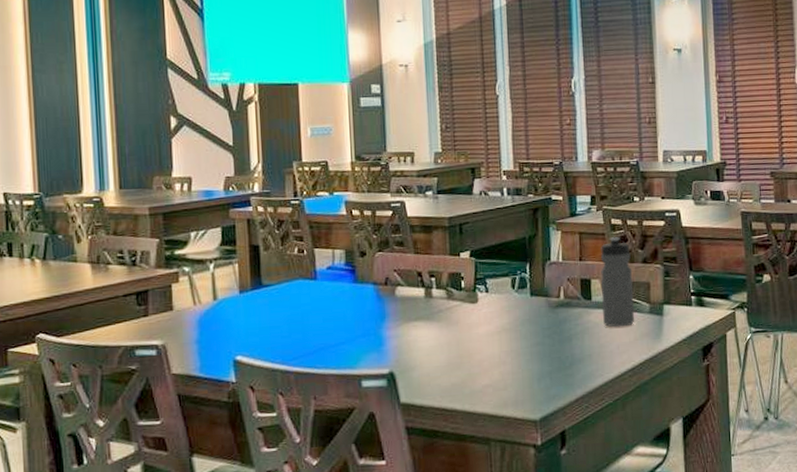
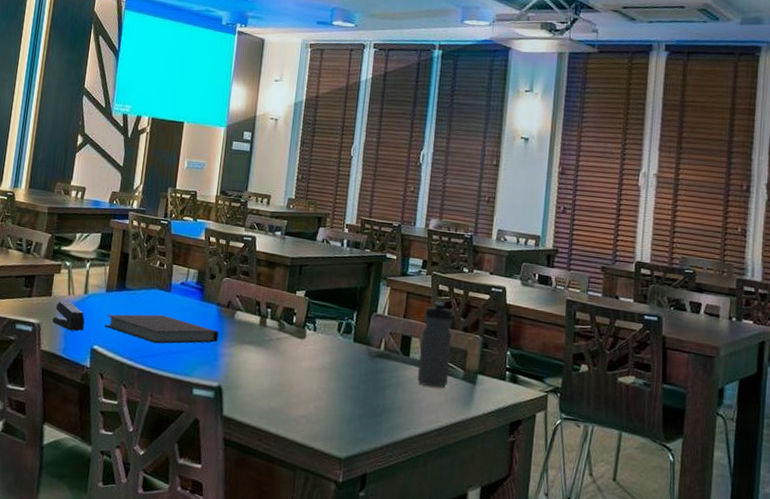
stapler: none [180,312,220,345] -> present [52,301,85,332]
notebook: none [245,306,381,341] -> present [105,314,219,344]

